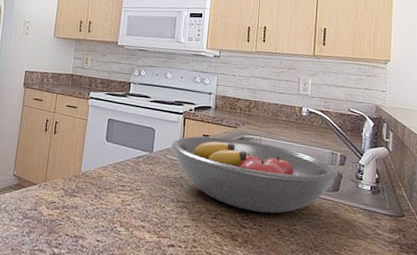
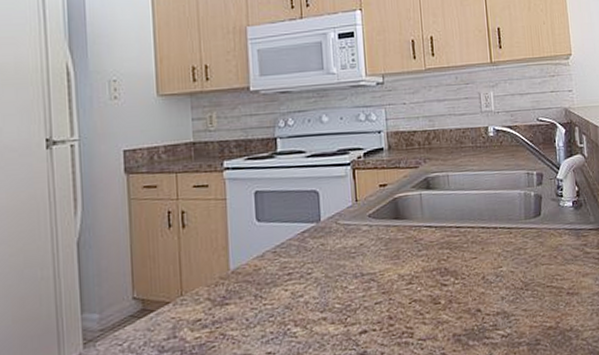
fruit bowl: present [172,136,338,214] -> none [343,179,537,265]

